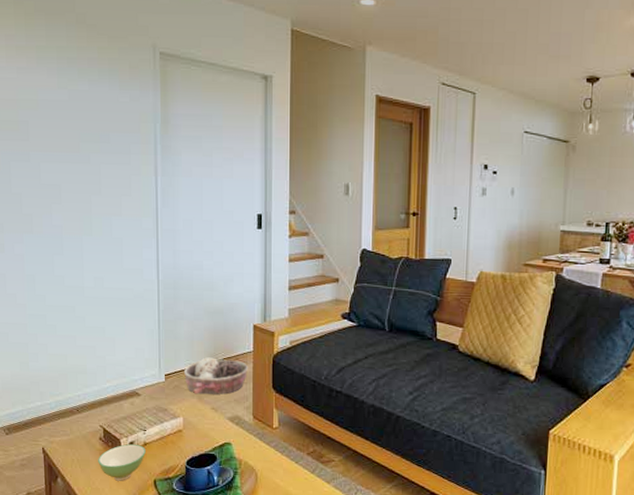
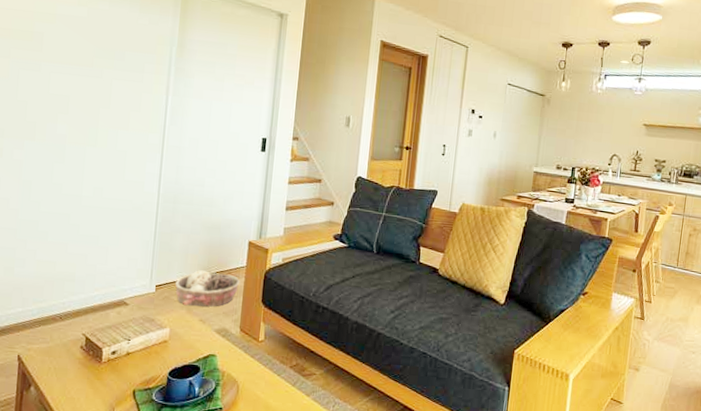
bowl: present [98,444,146,481] -> none [76,353,128,391]

